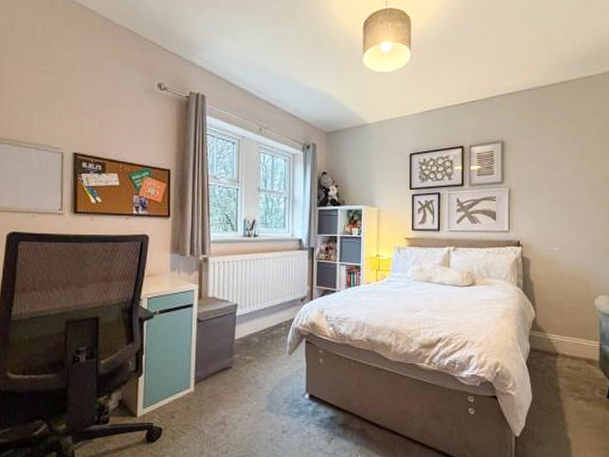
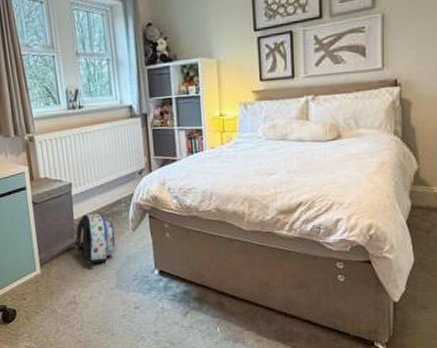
backpack: none [232,335,272,388] -> present [74,213,116,267]

